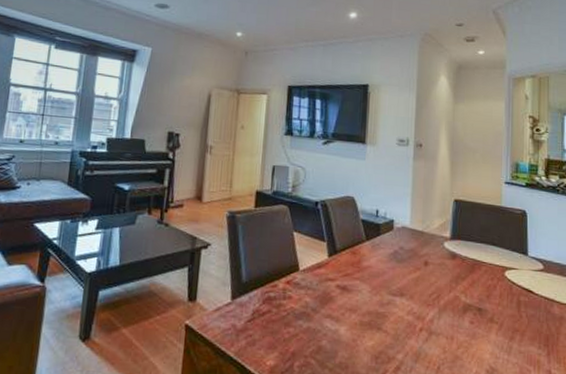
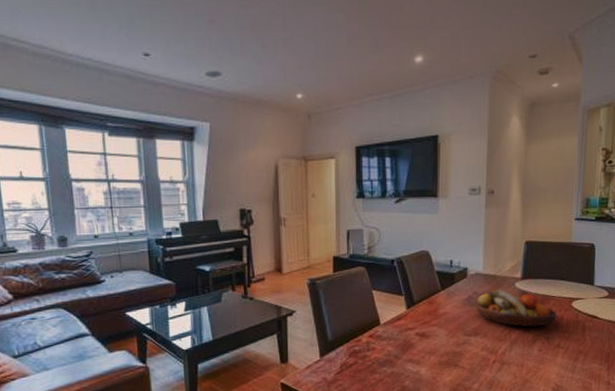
fruit bowl: none [402,247,489,295] -> present [476,289,557,328]

